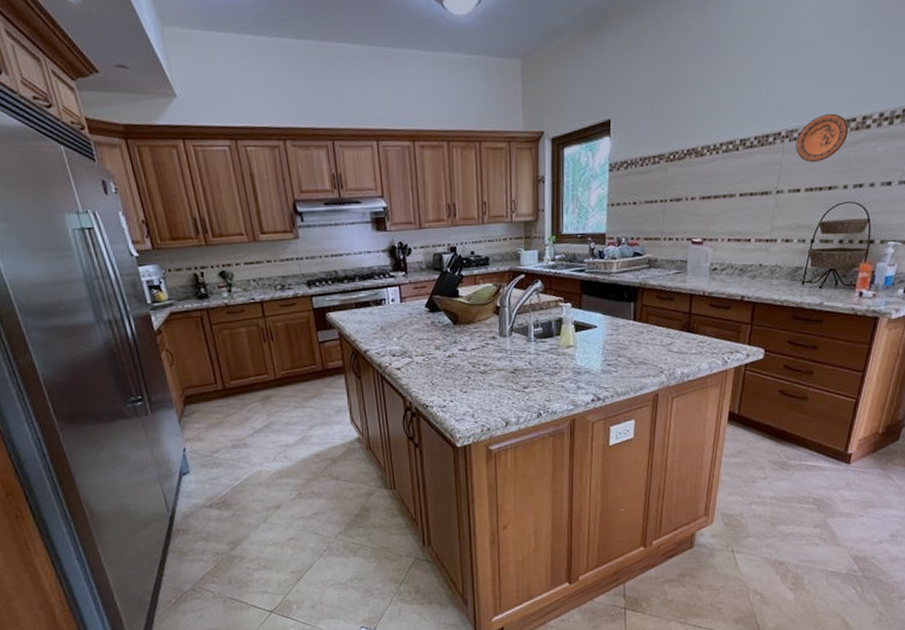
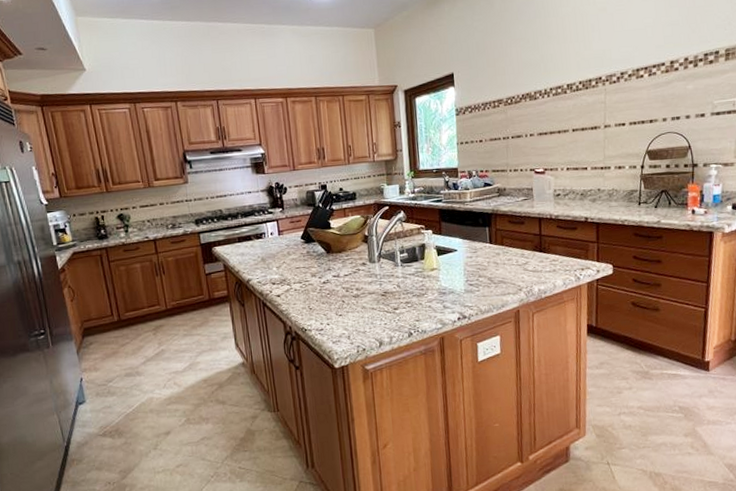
decorative plate: present [796,113,848,163] -> none [615,59,660,101]

